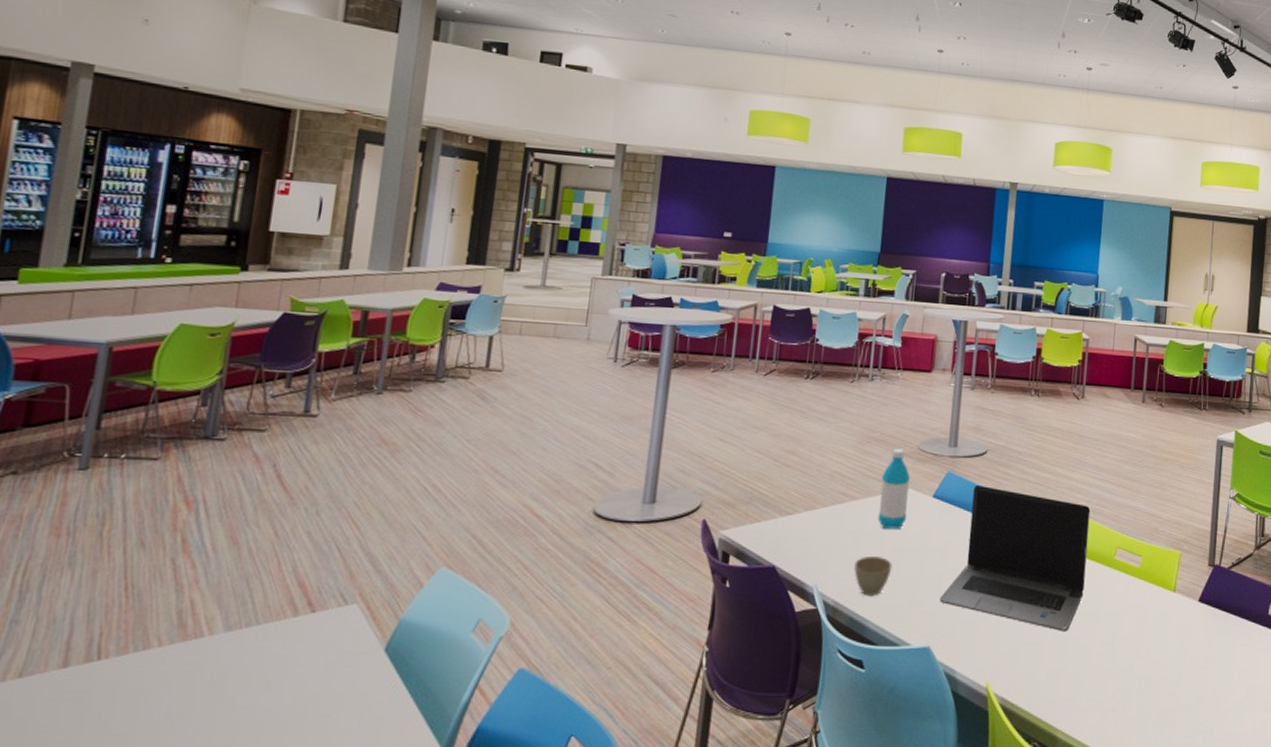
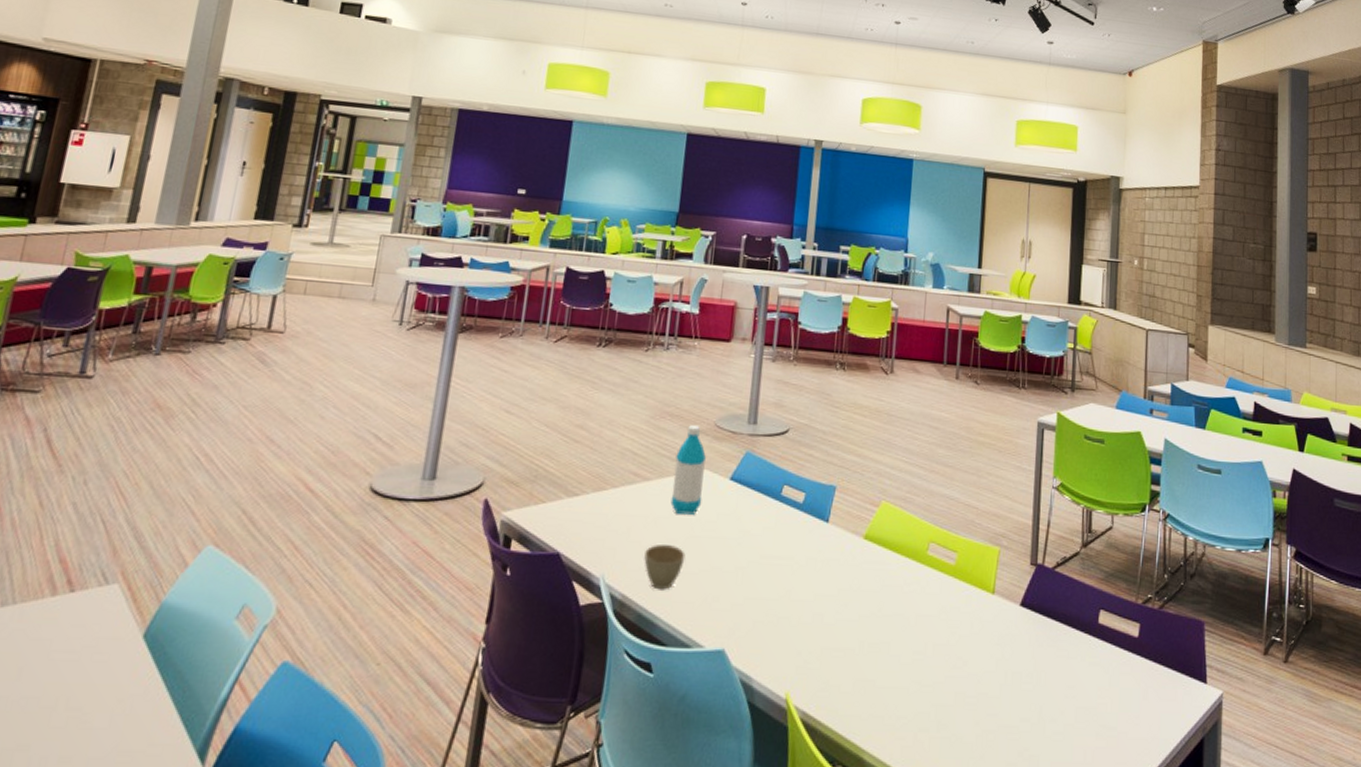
laptop computer: present [940,484,1091,631] -> none [736,466,901,636]

